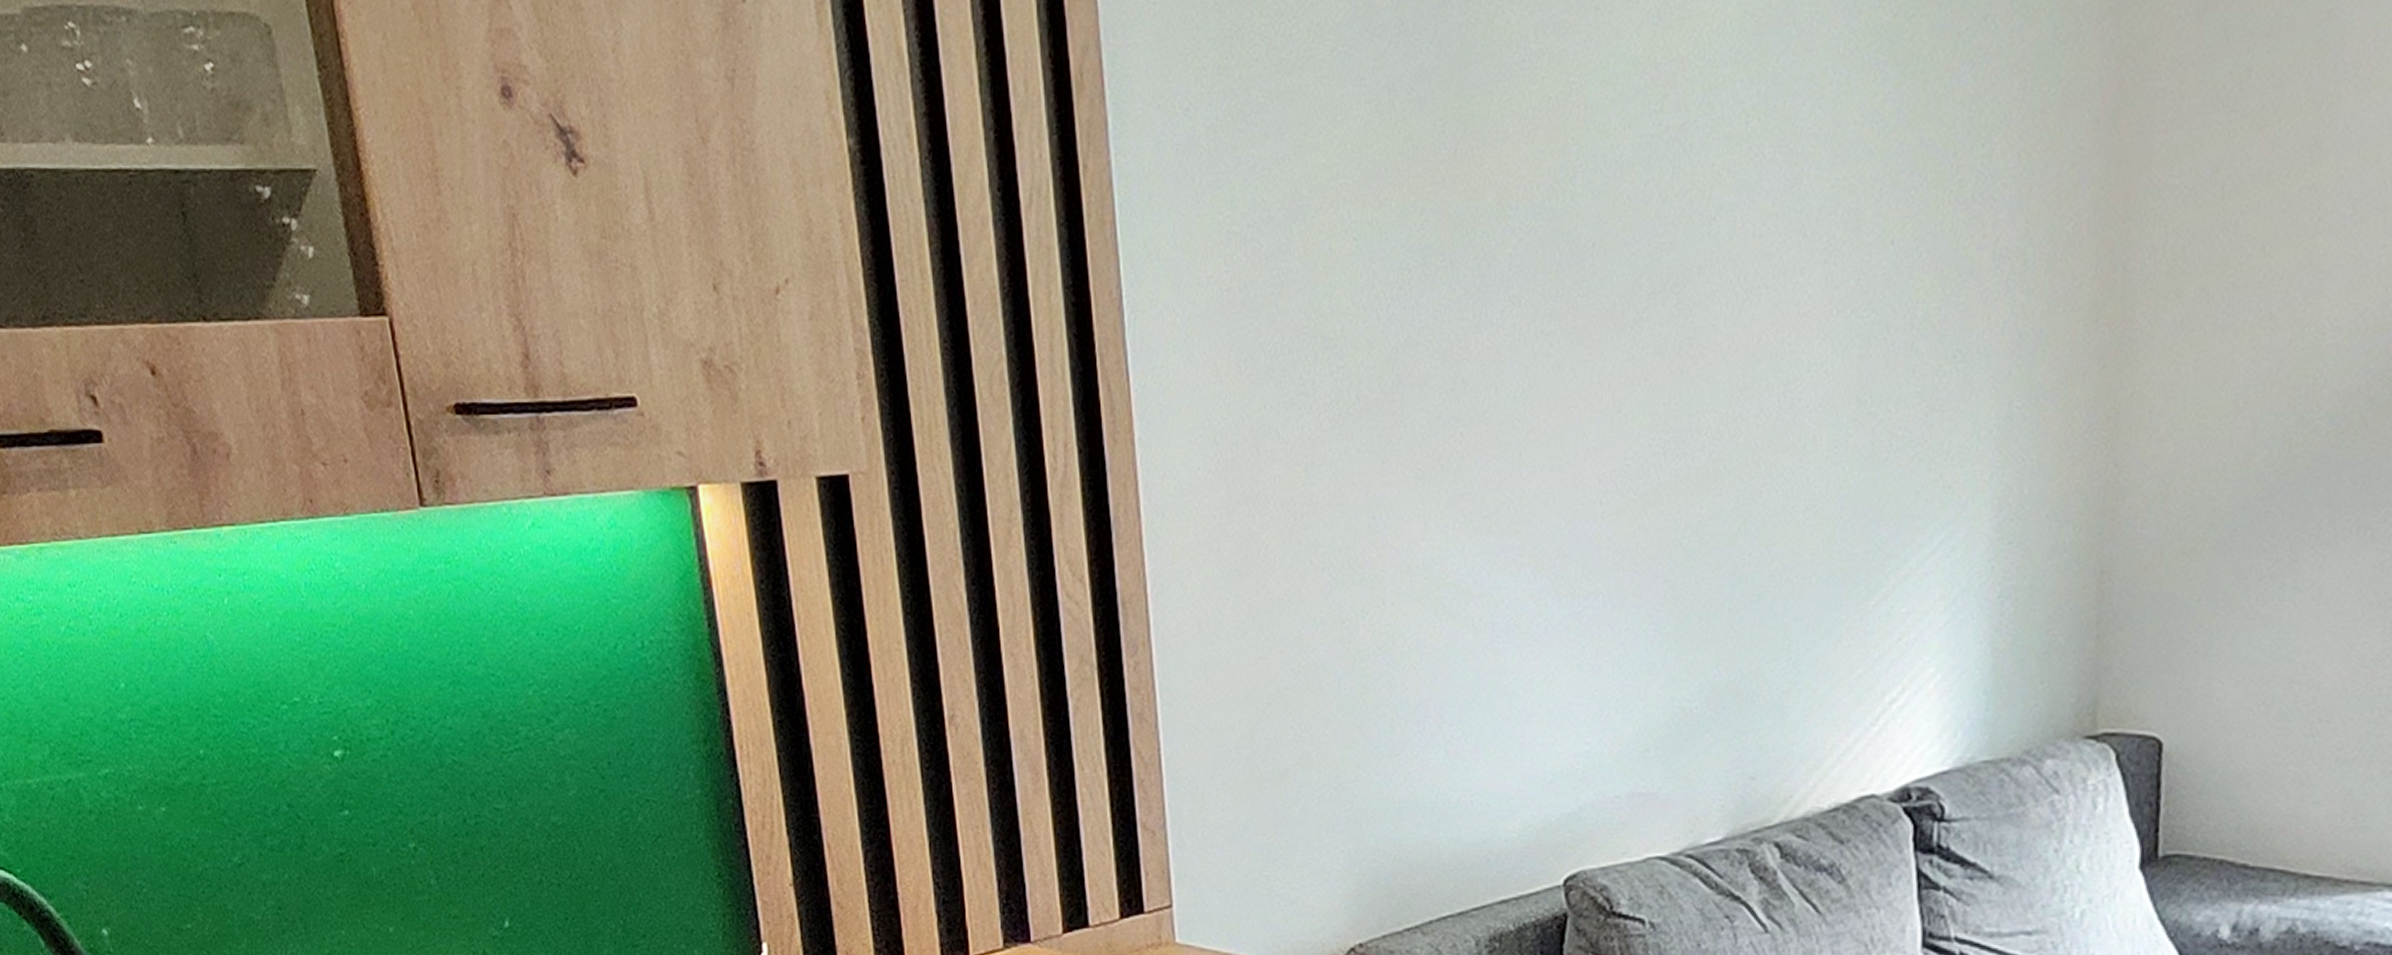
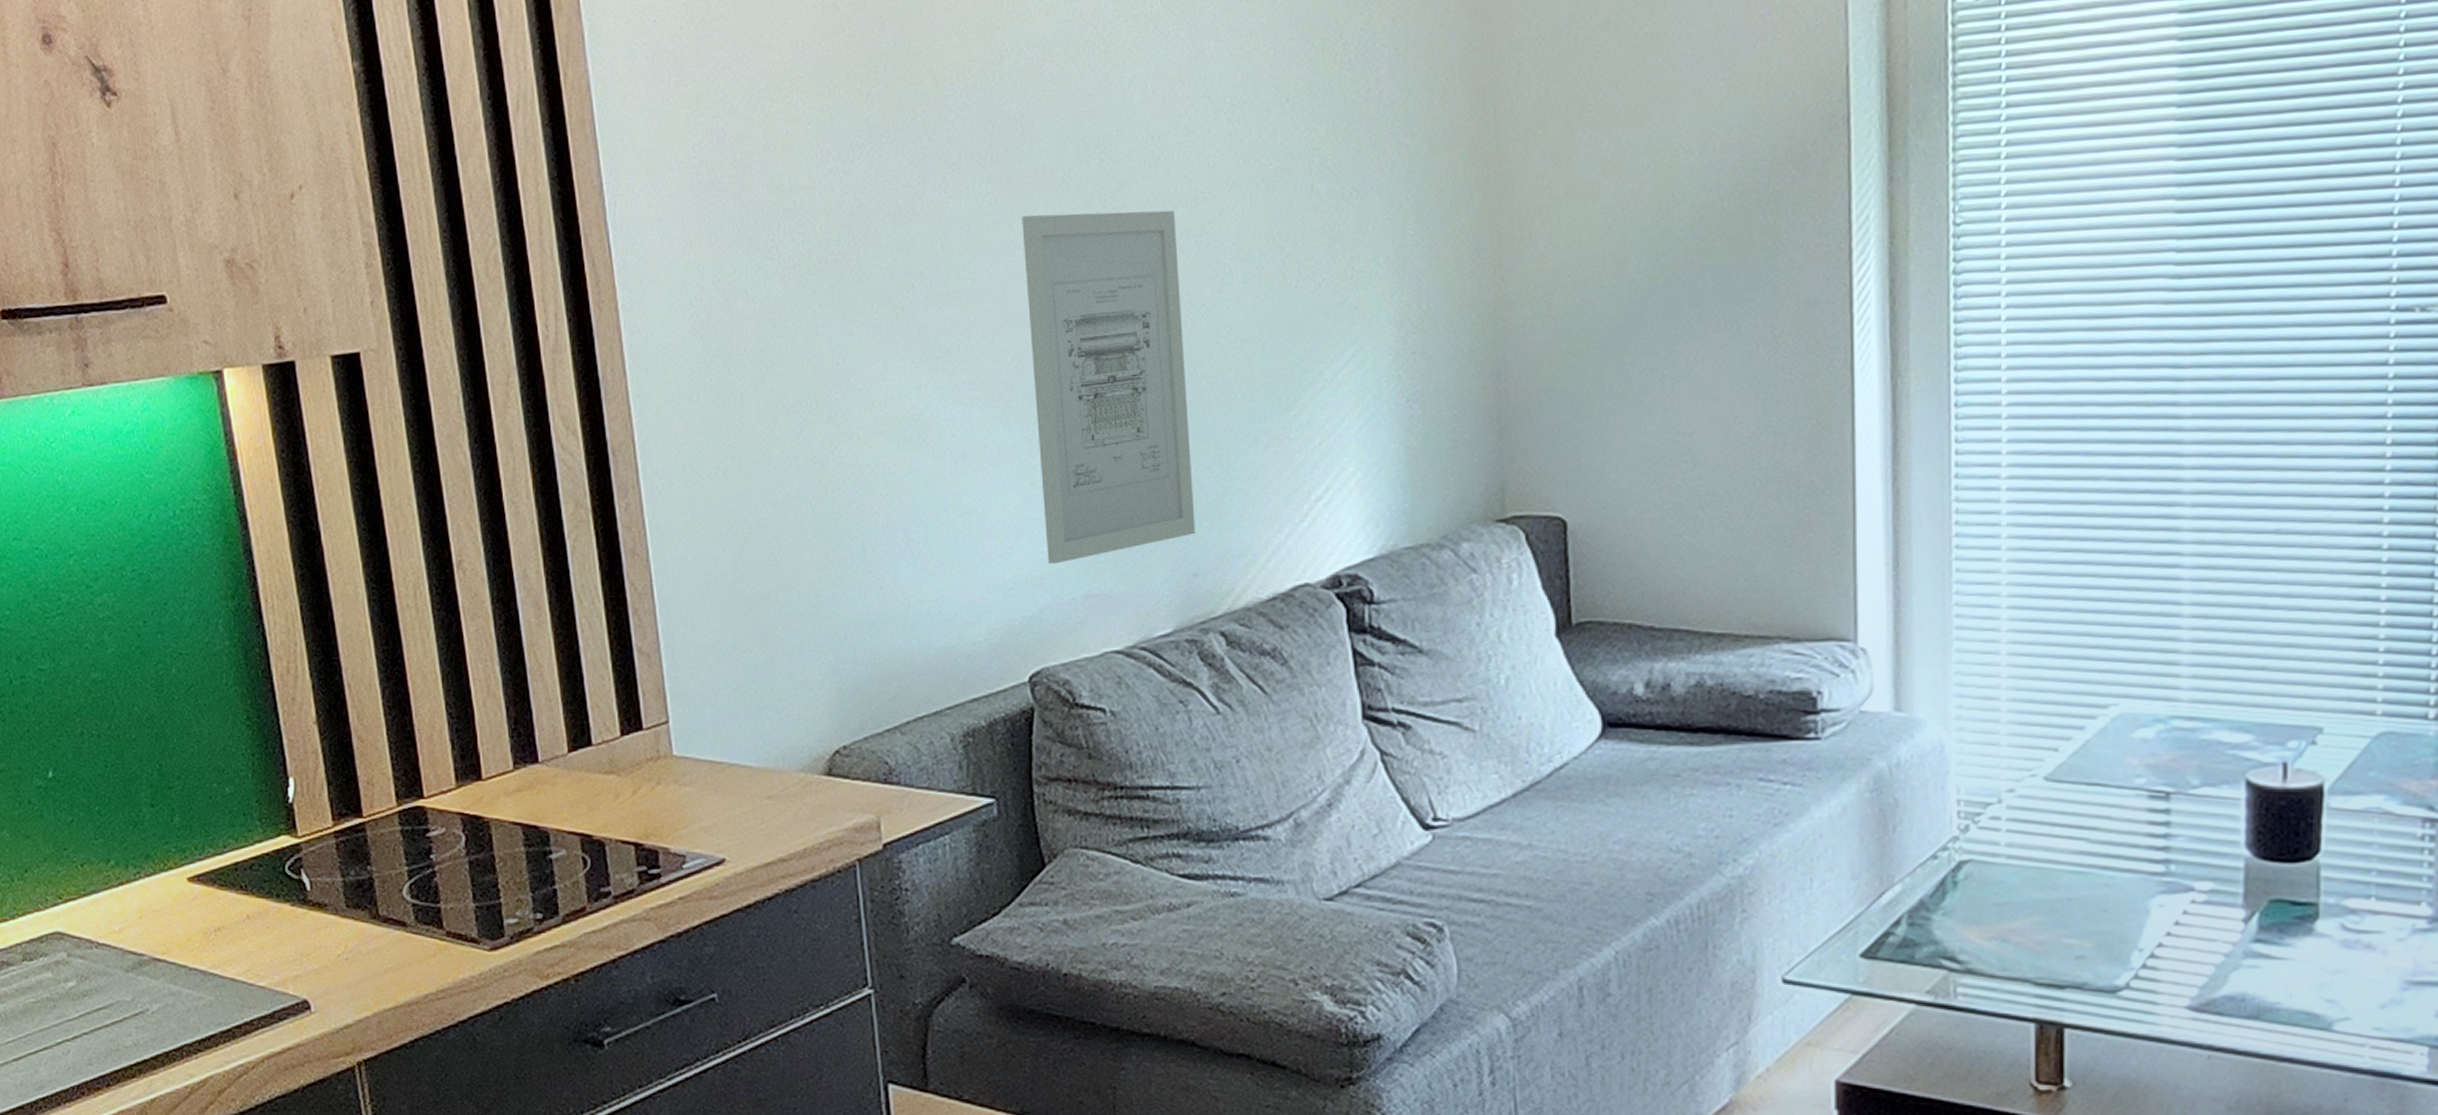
wall art: none [1586,361,1758,757] -> present [1022,210,1195,564]

